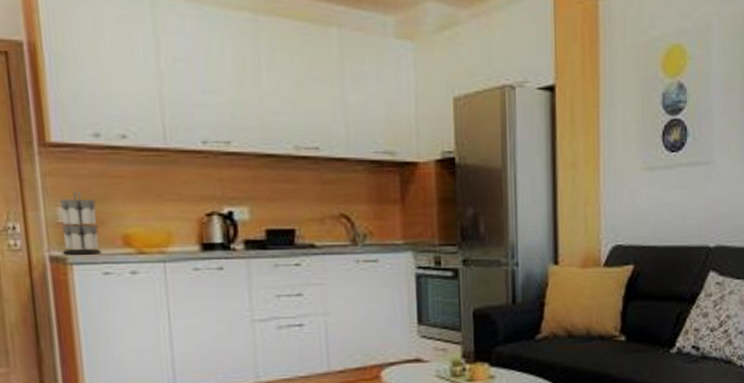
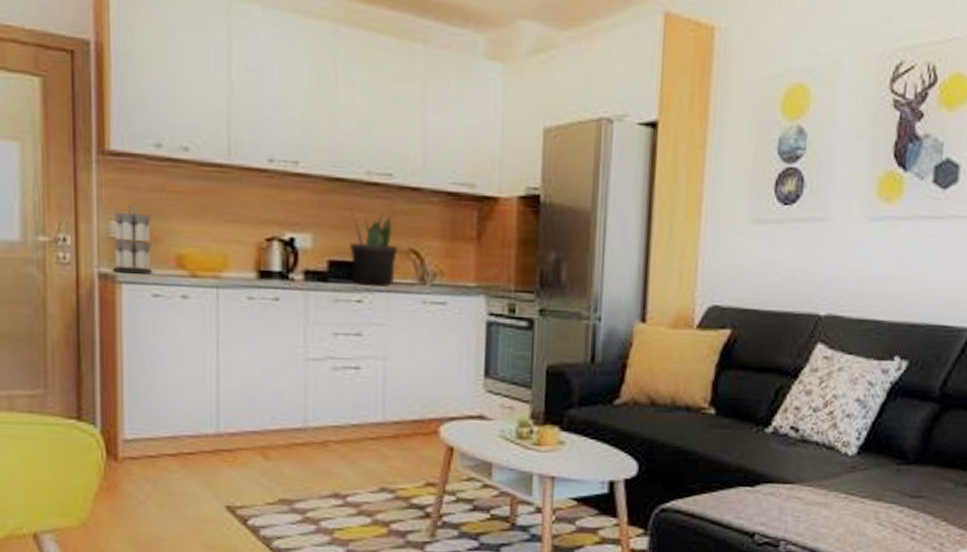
planter: none [282,182,330,251] -> present [348,209,399,288]

